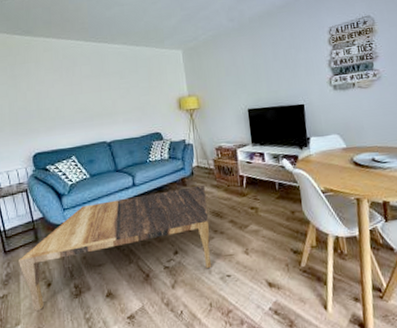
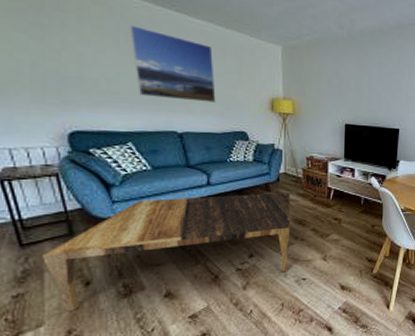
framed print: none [69,61,134,116] -> present [130,25,216,103]

